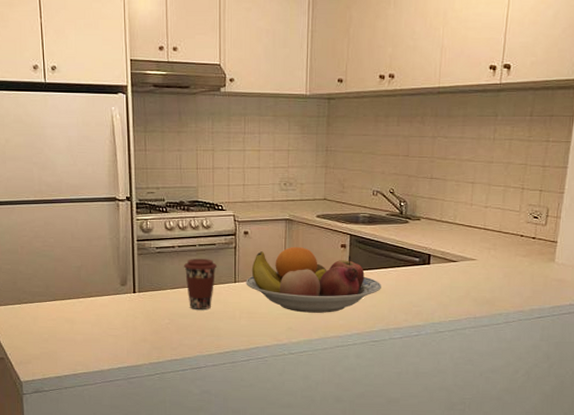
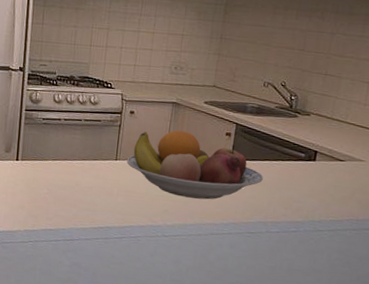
coffee cup: present [184,259,218,310] -> none [68,132,101,184]

